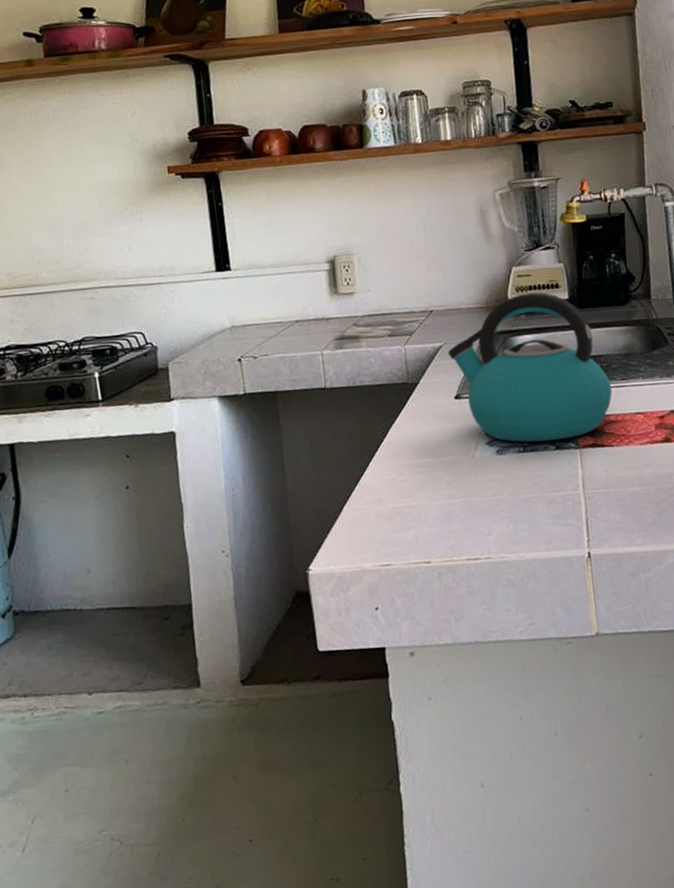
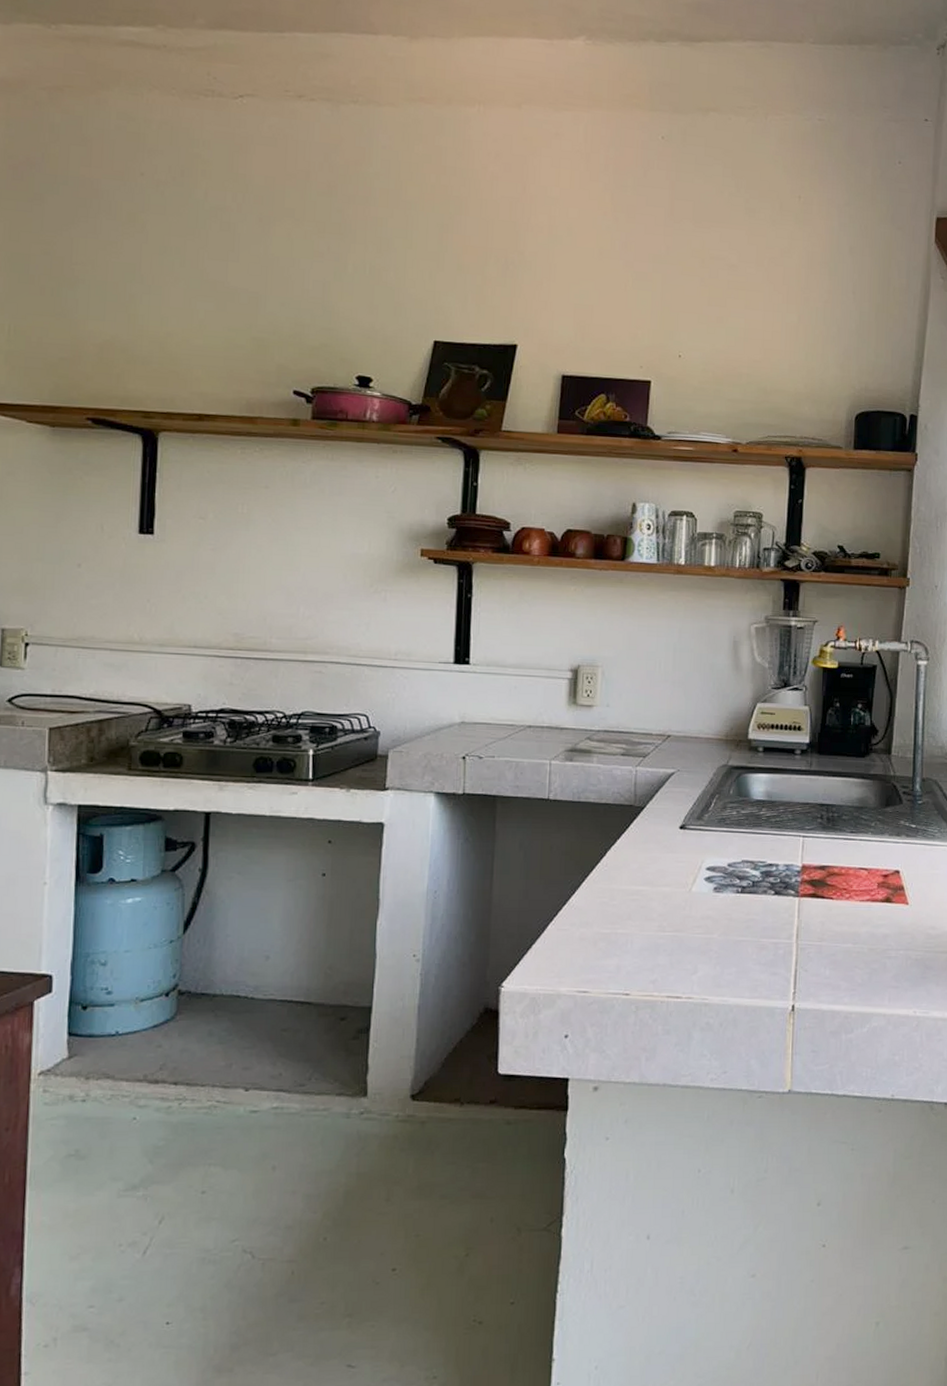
kettle: present [447,292,613,442] -> none [679,731,840,885]

